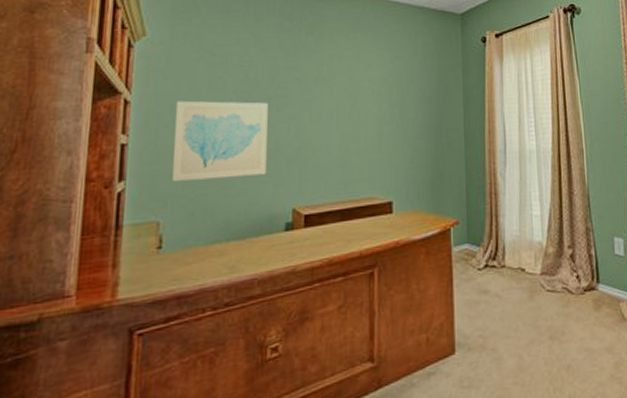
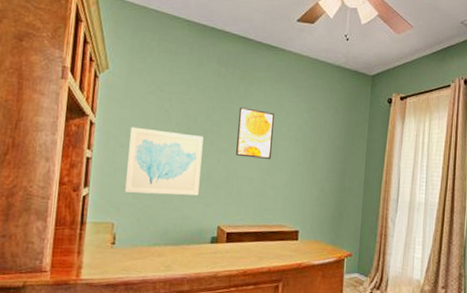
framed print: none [309,64,352,122] -> present [236,107,274,159]

